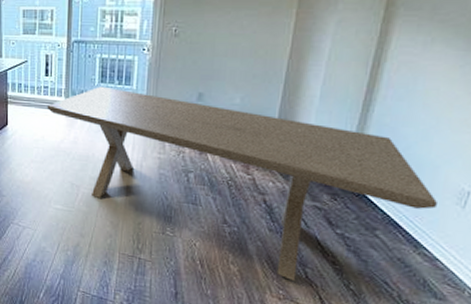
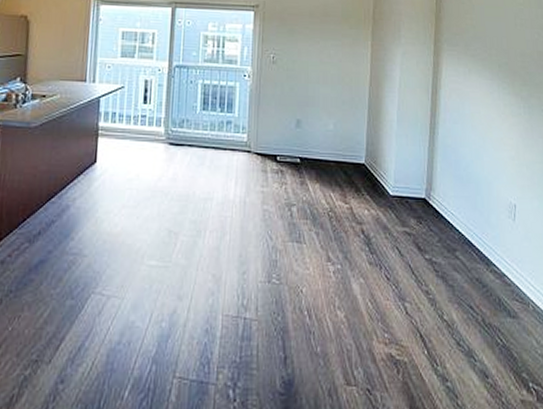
dining table: present [47,86,439,281] -> none [143,114,497,319]

